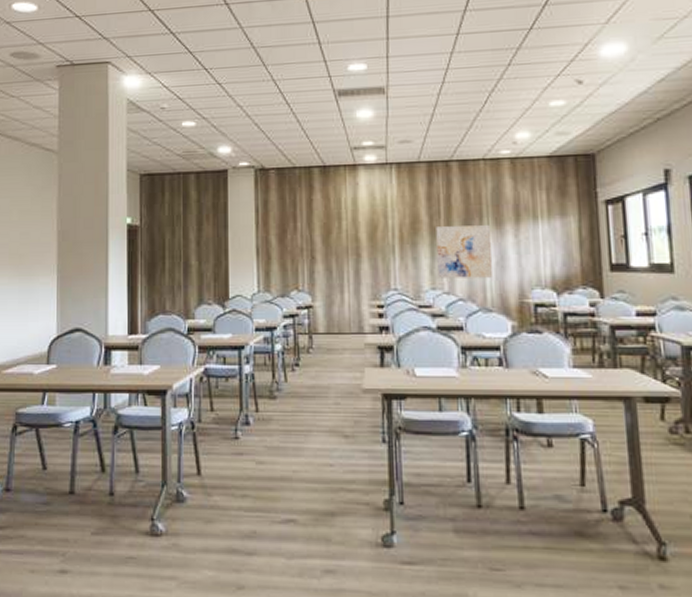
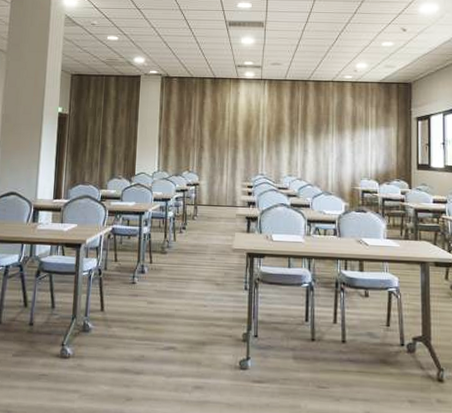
wall art: present [436,225,492,278] -> none [294,129,334,169]

